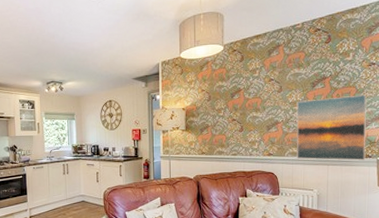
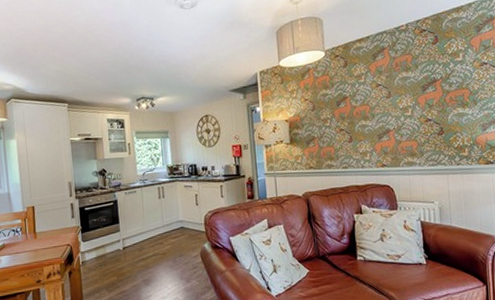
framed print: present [296,94,367,161] -> none [408,96,488,169]

